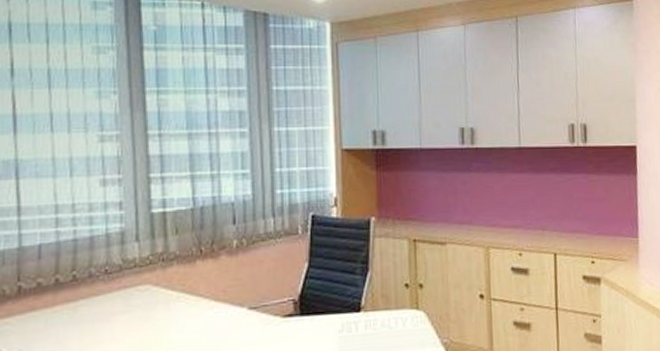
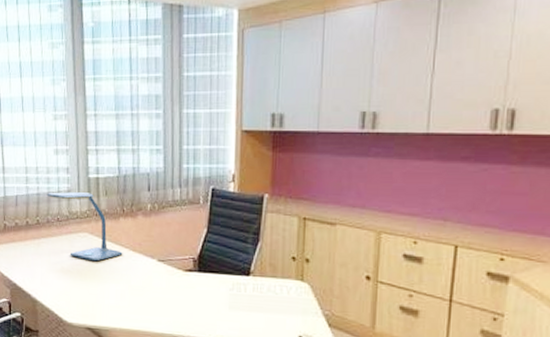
desk lamp: none [88,232,201,322] -> present [46,192,123,262]

